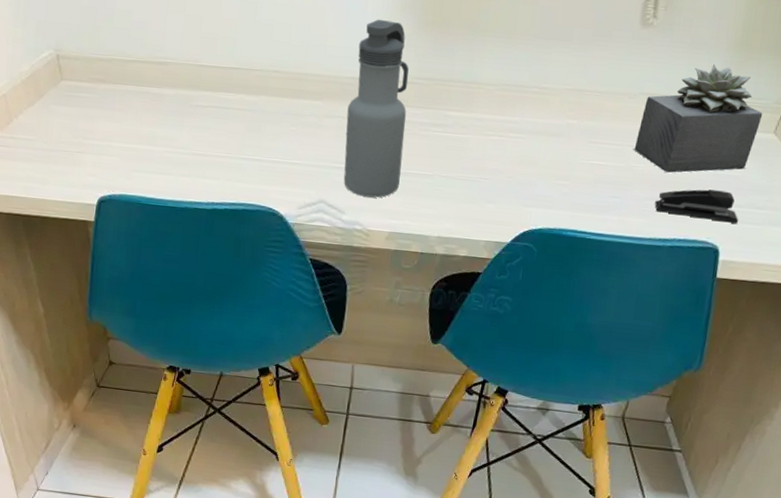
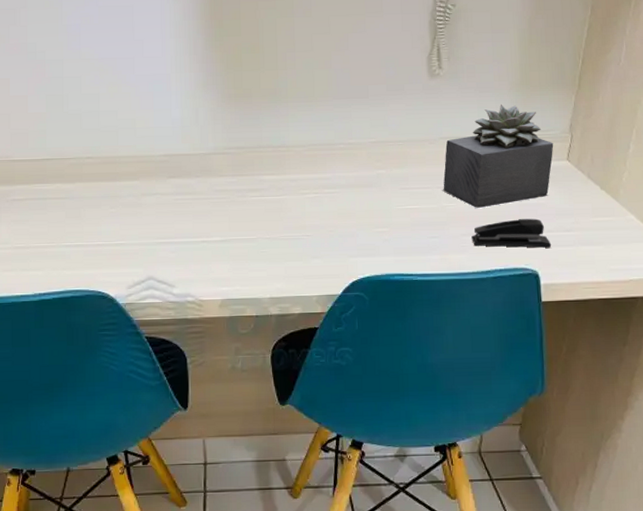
water bottle: present [343,19,409,198] -> none [164,97,225,268]

